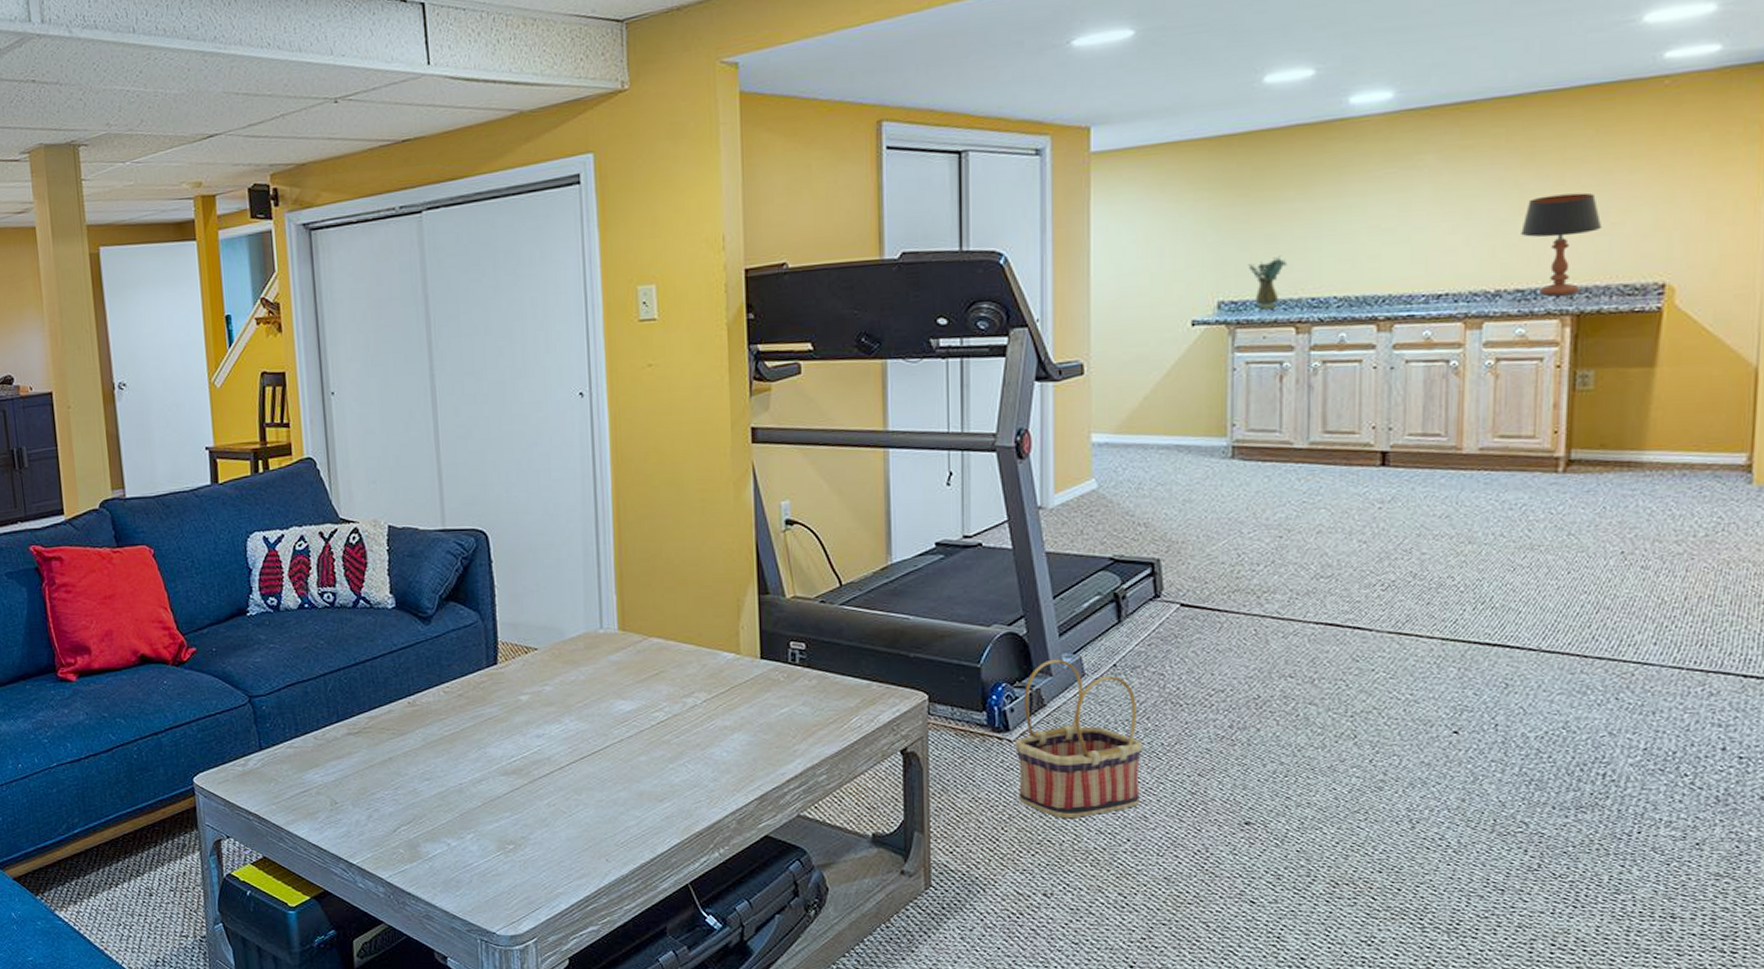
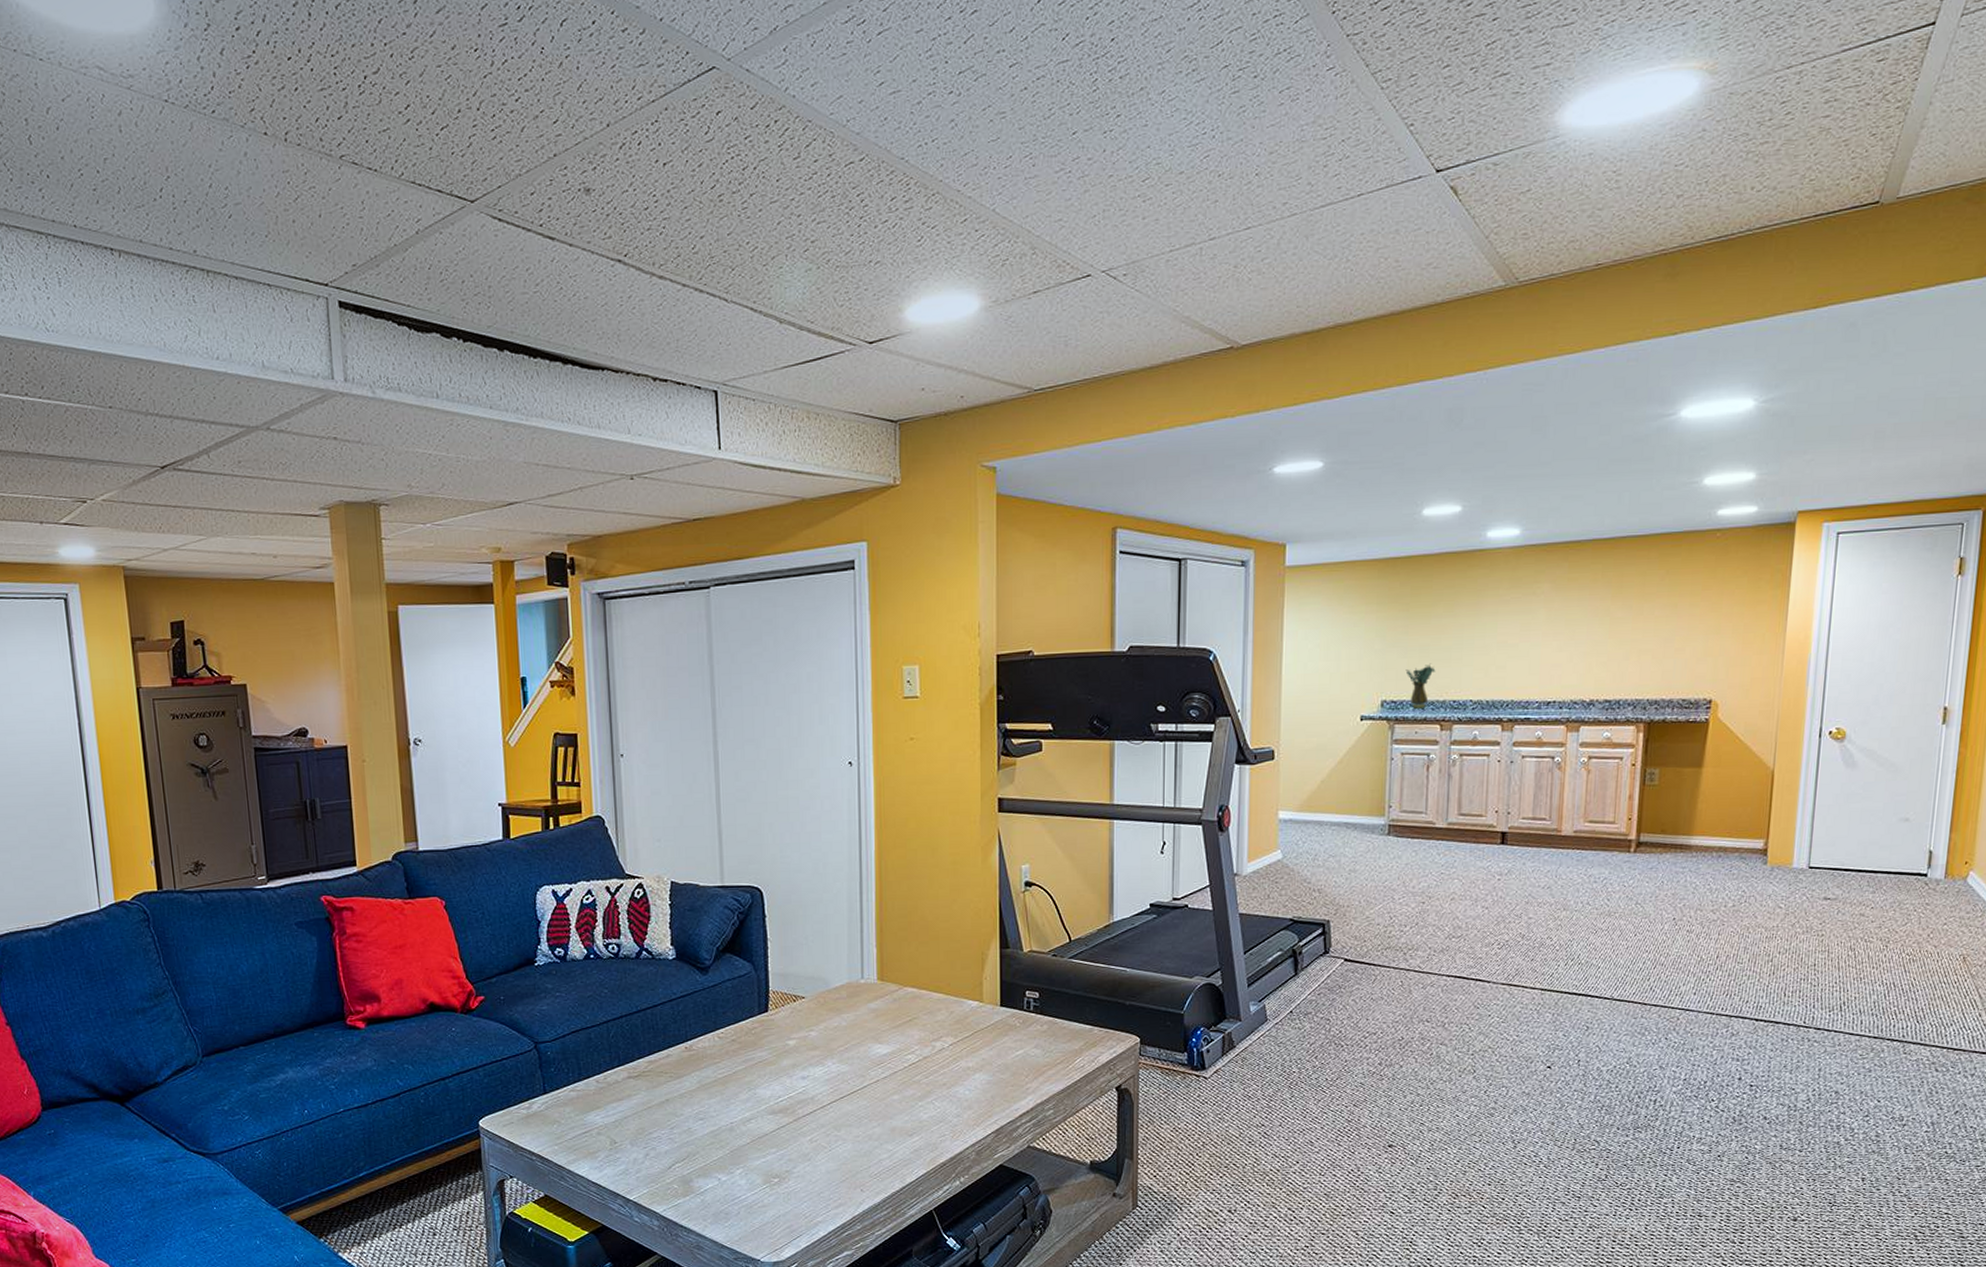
basket: present [1015,659,1143,819] -> none [1210,1006,1312,1145]
table lamp: present [1521,192,1602,297] -> none [1610,622,1669,707]

